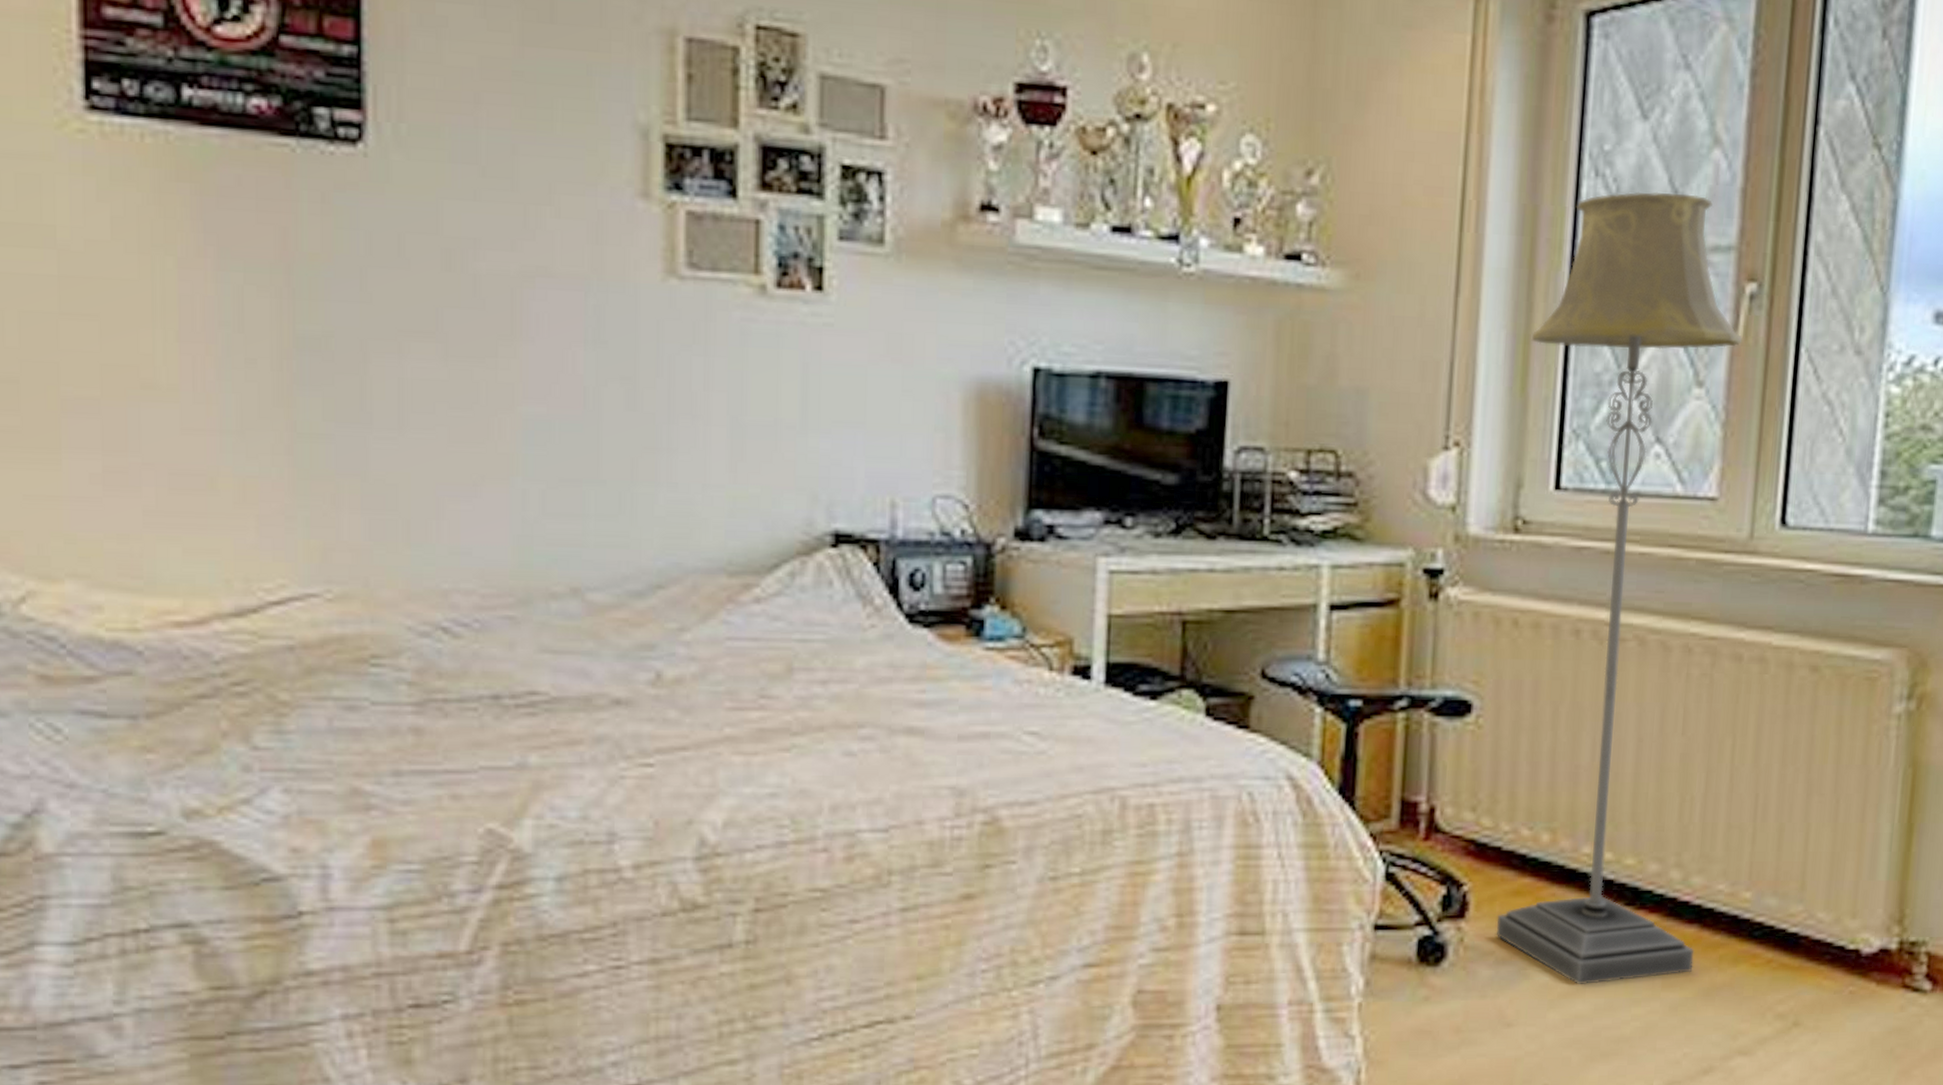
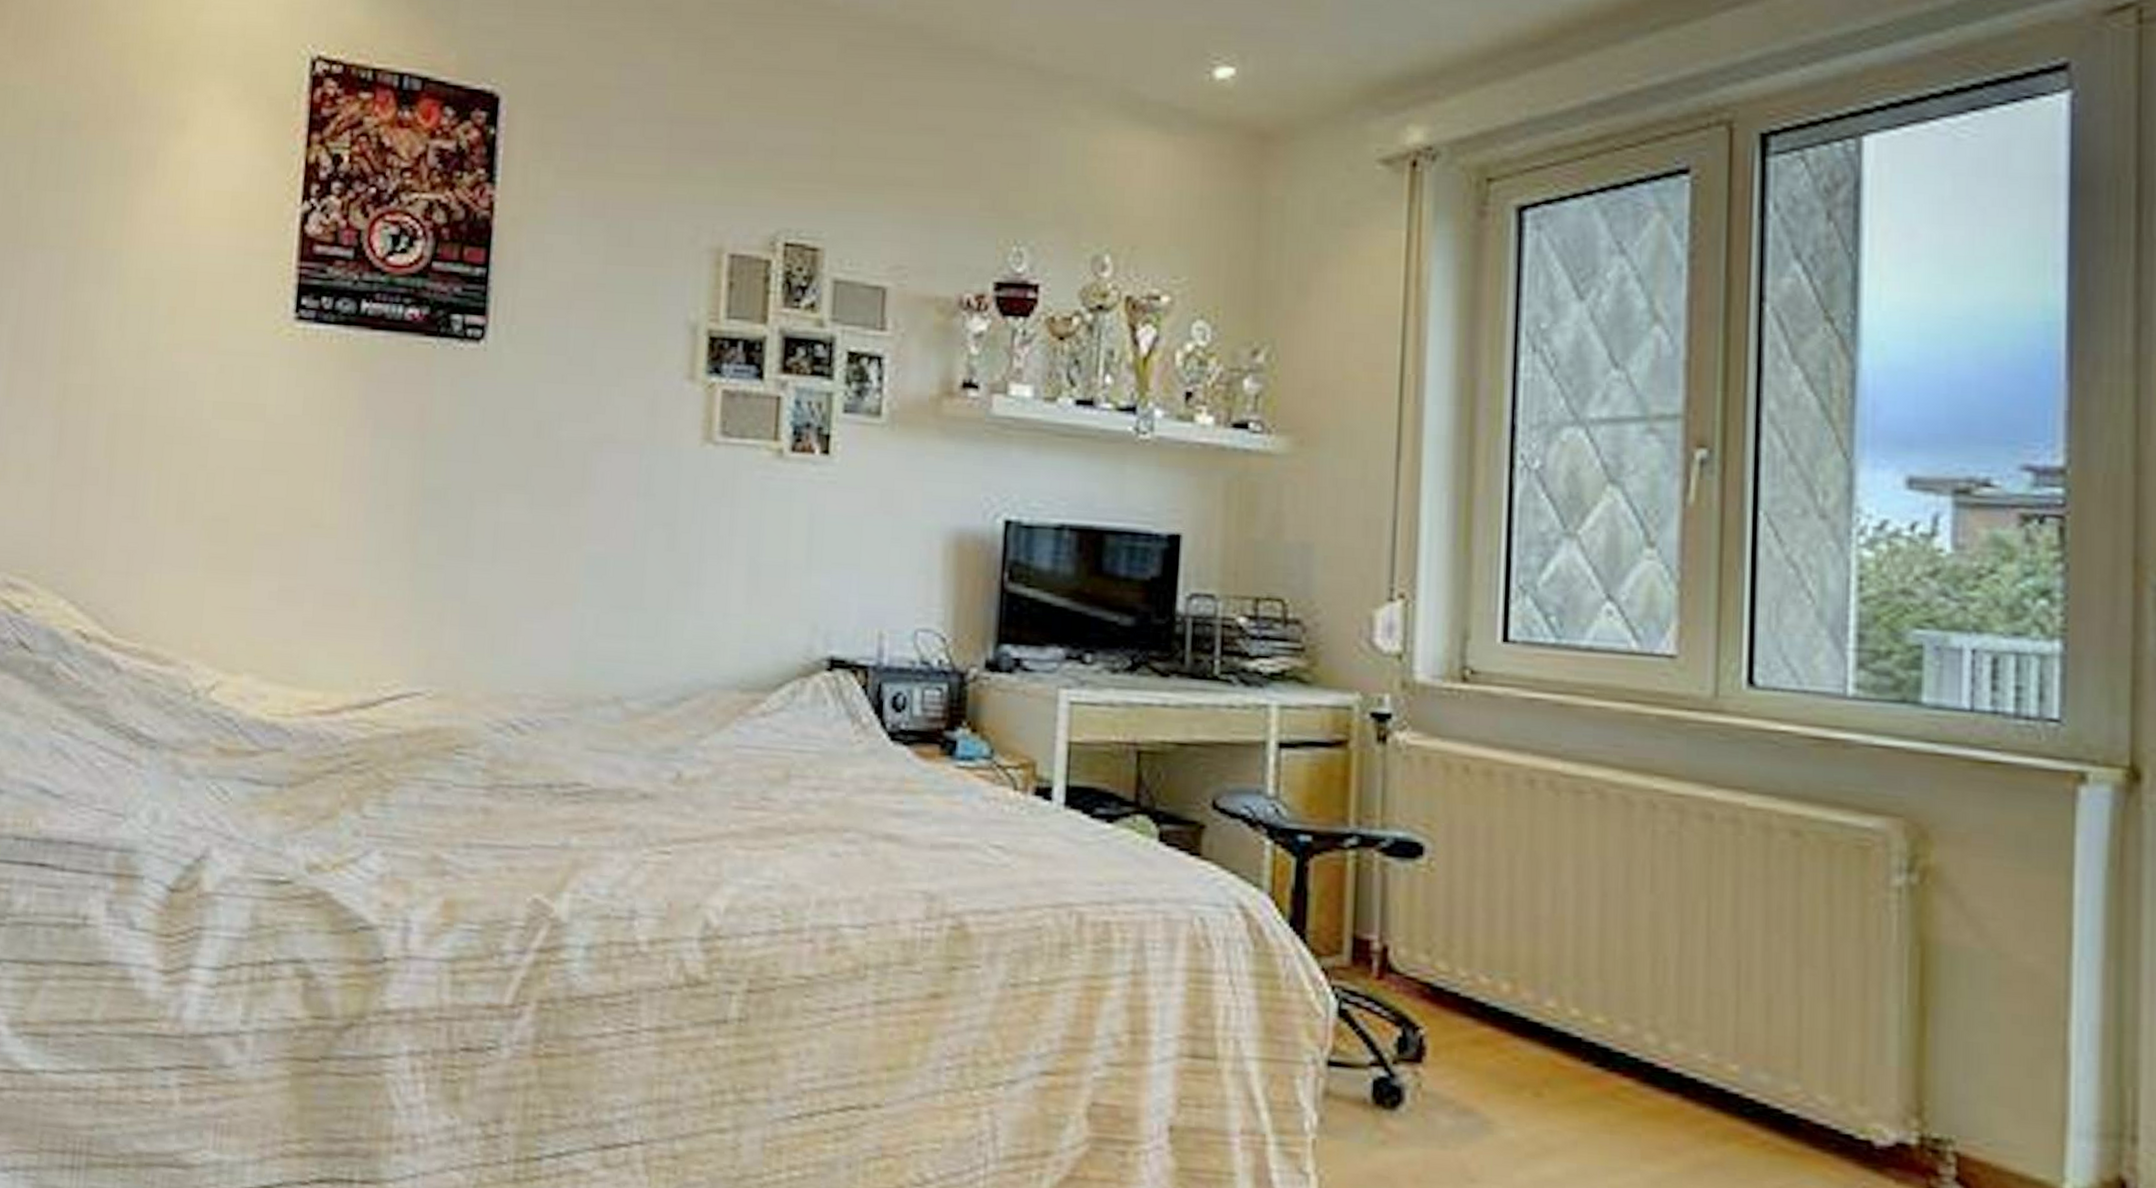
floor lamp: present [1496,191,1743,985] -> none [1455,365,1695,1147]

